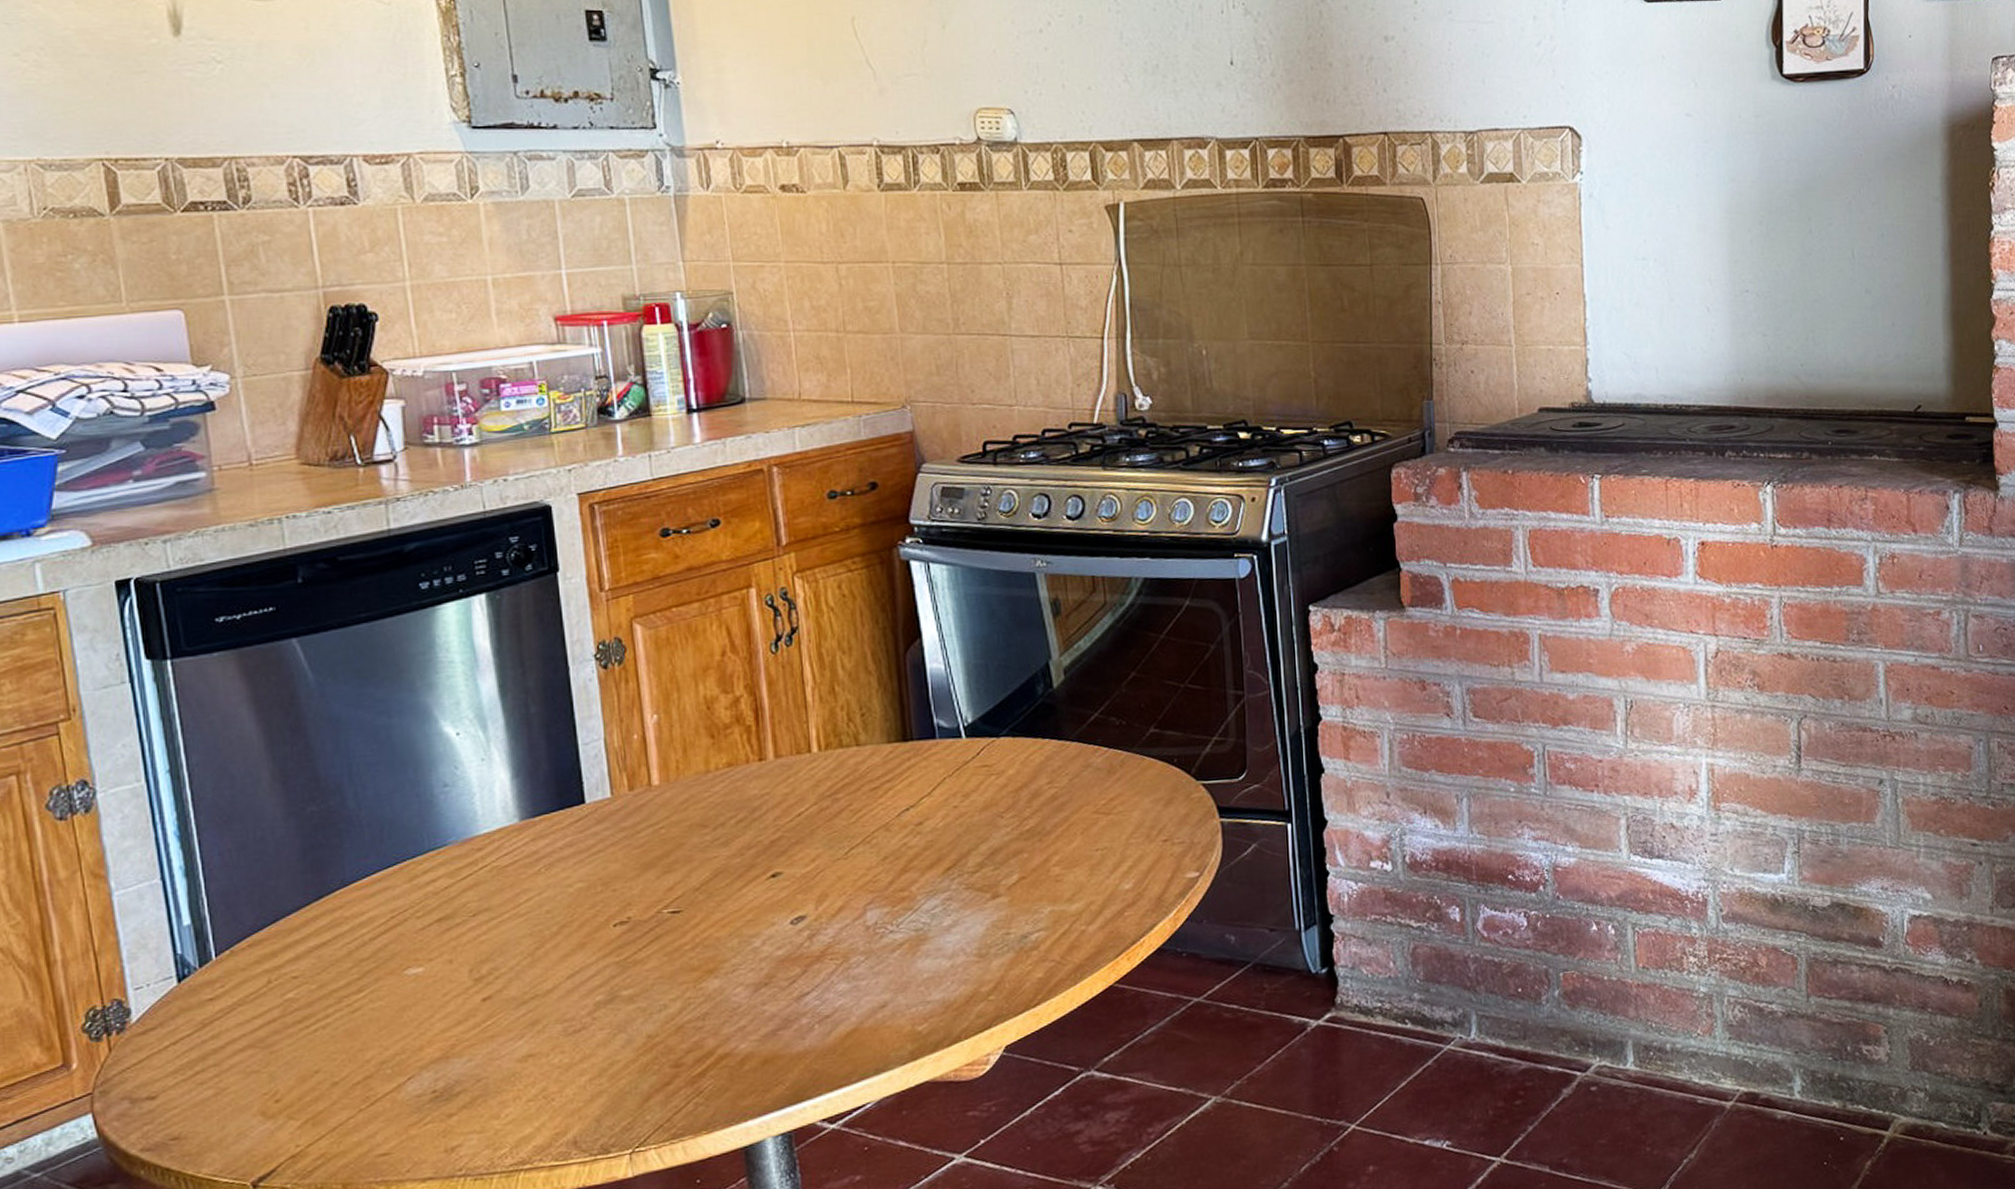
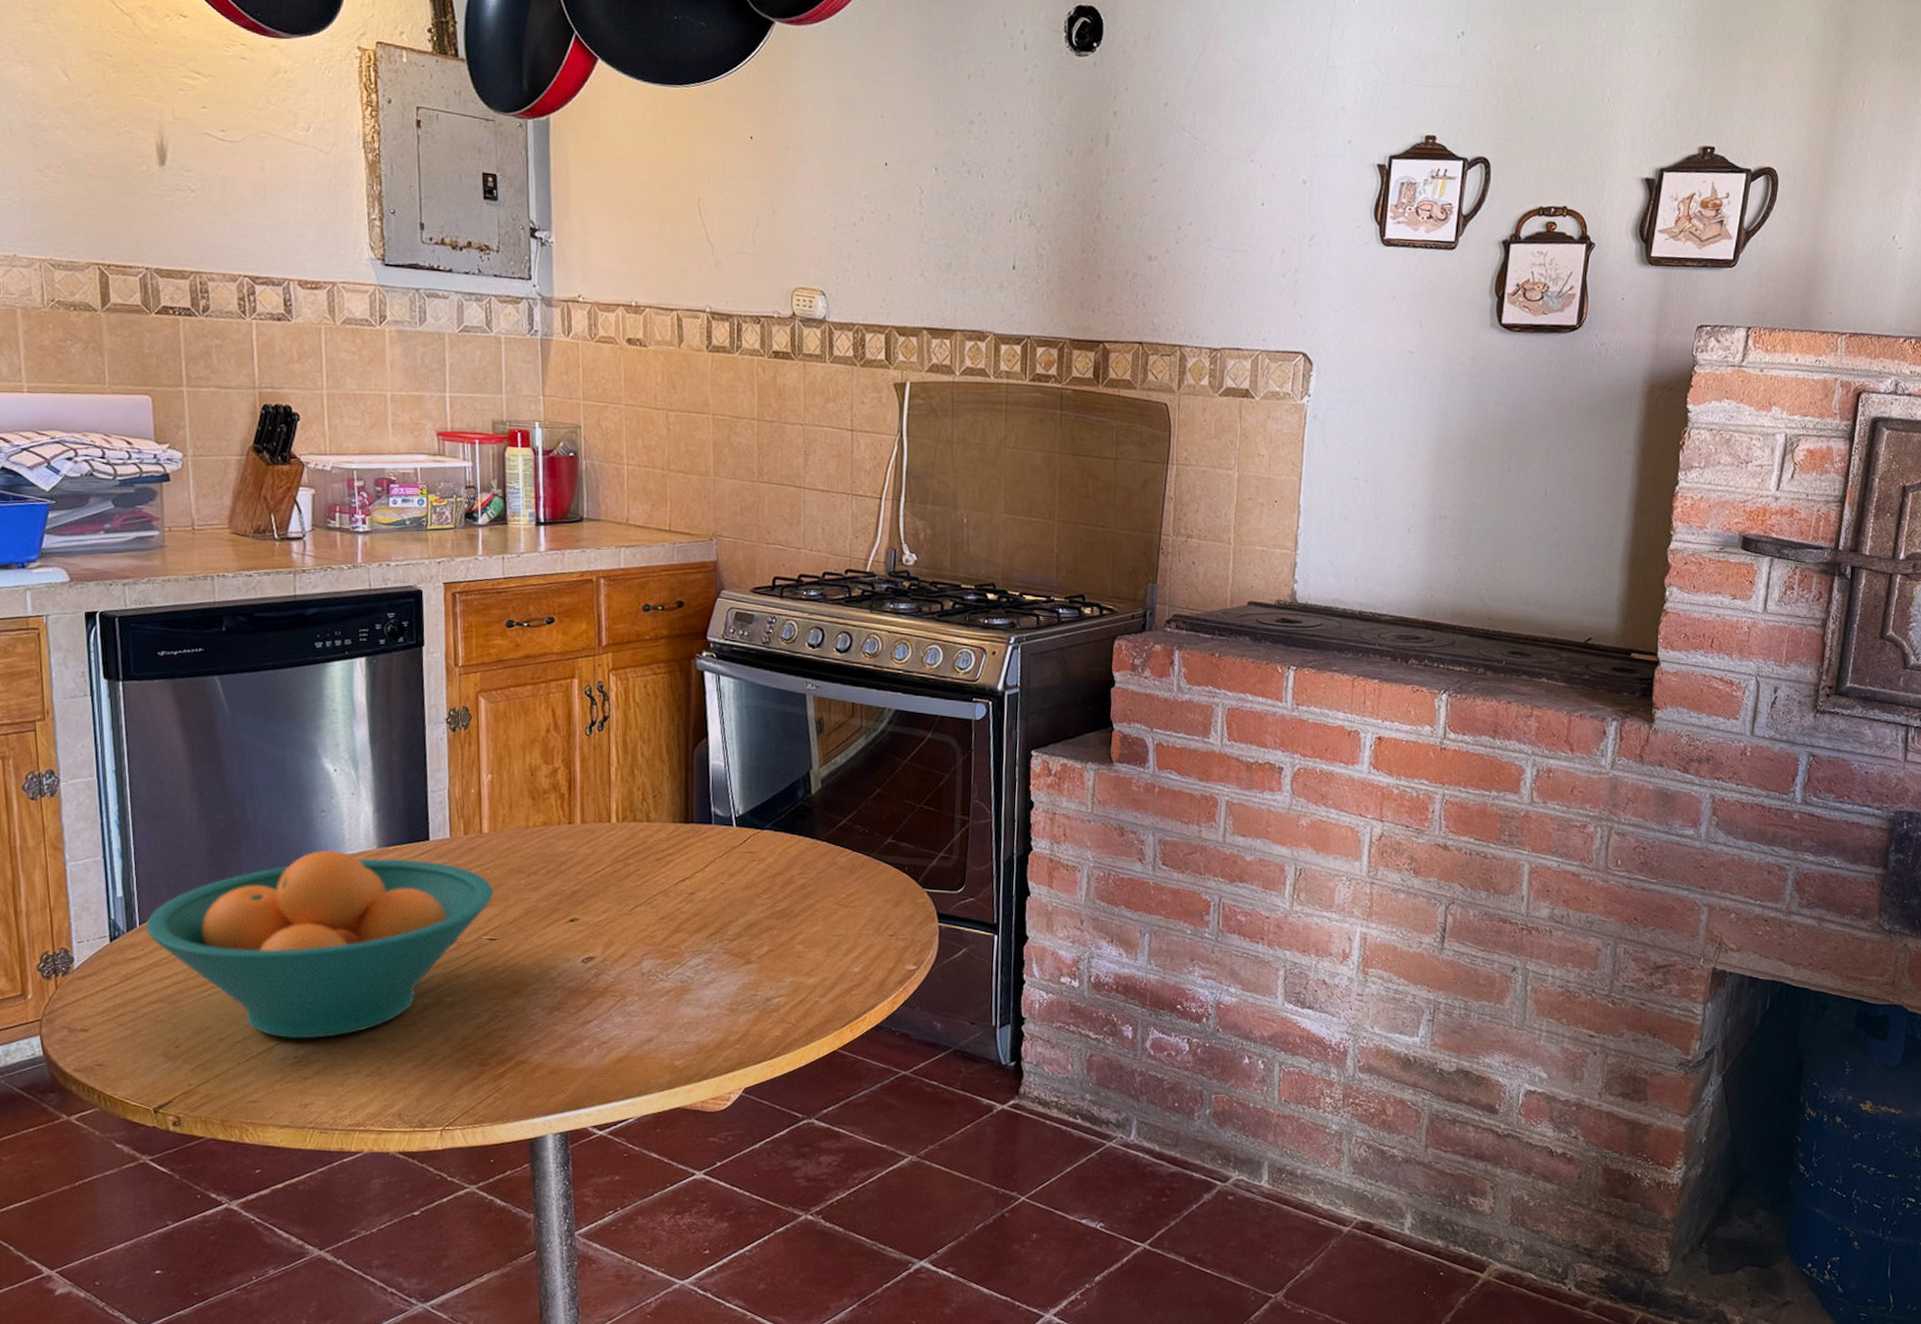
fruit bowl: none [223,828,674,1070] -> present [145,850,495,1039]

